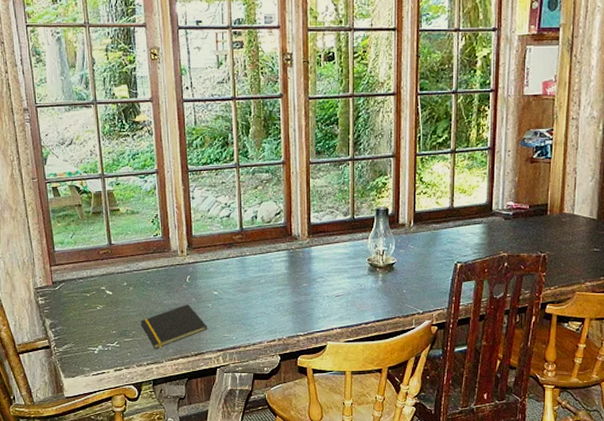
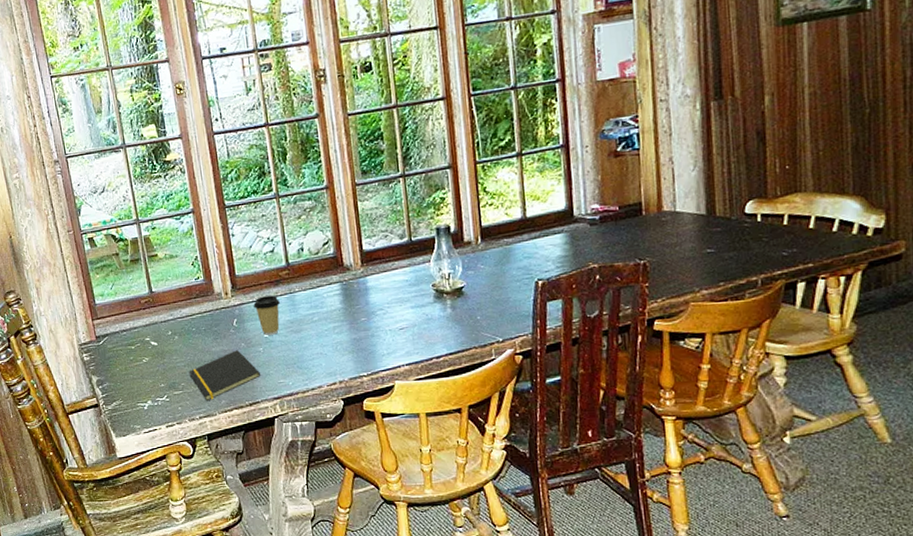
coffee cup: none [206,257,232,293] -> present [253,295,281,335]

